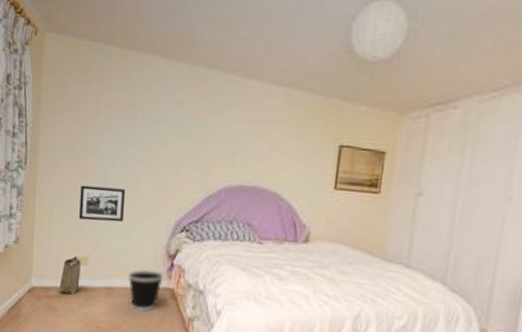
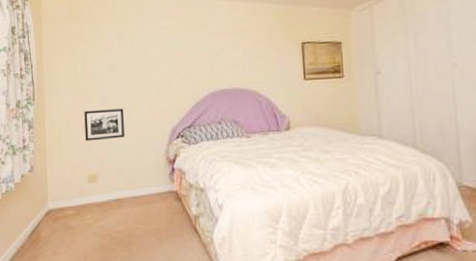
basket: present [58,256,81,295] -> none [73,176,92,212]
wastebasket: present [128,268,164,312] -> none [134,176,167,218]

